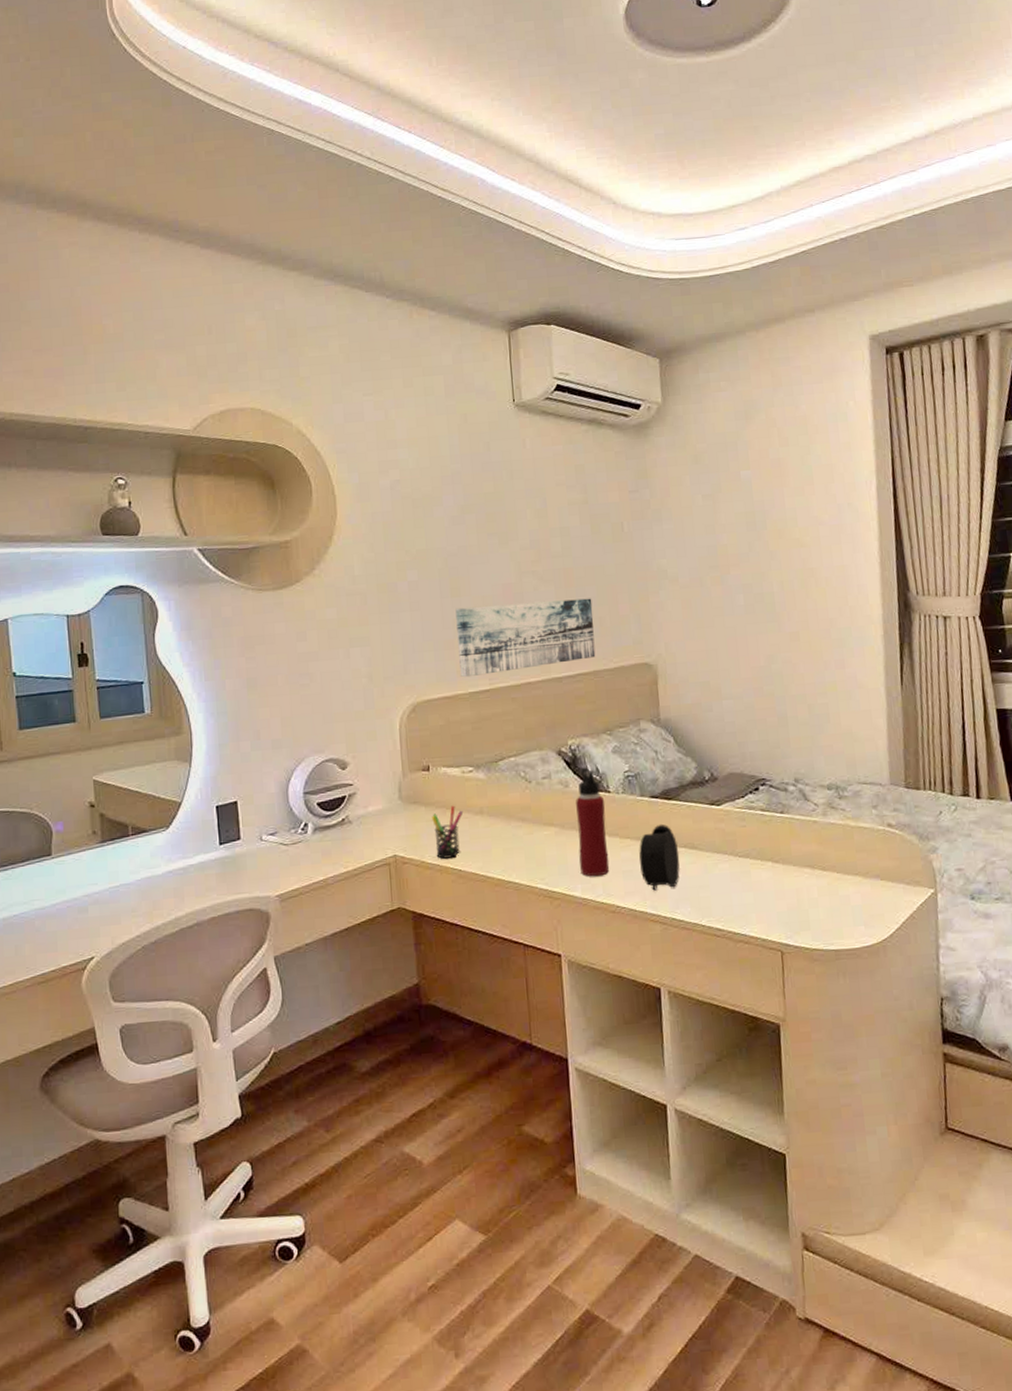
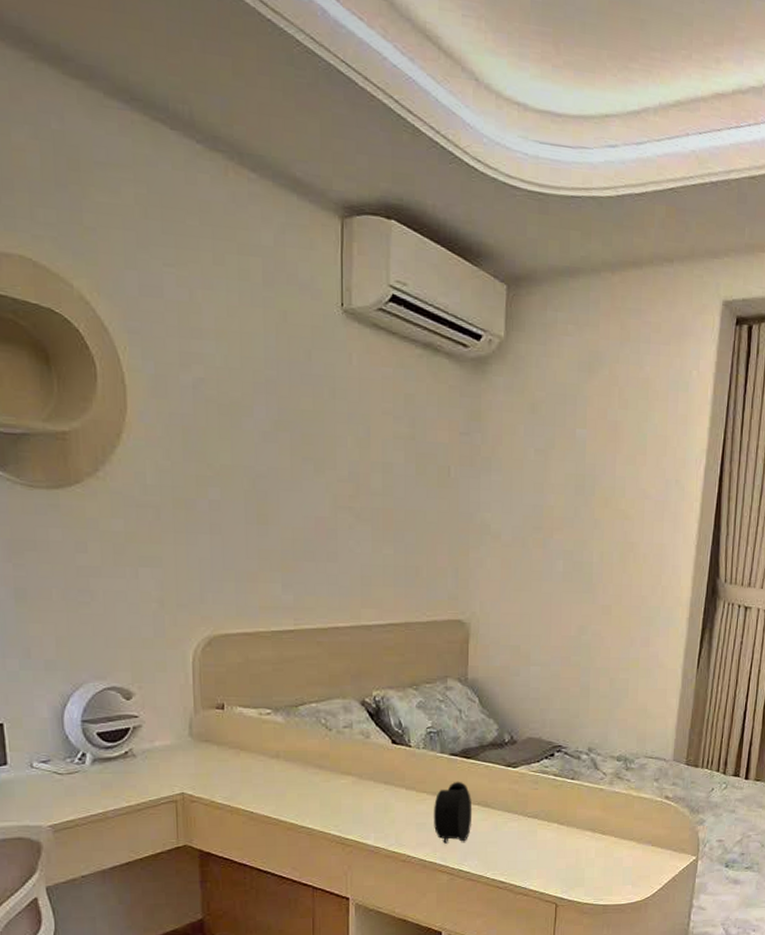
pen holder: present [432,805,464,859] -> none [224,747,259,800]
wall art: present [455,598,596,678] -> none [261,537,410,615]
water bottle: present [576,767,610,877] -> none [375,719,405,827]

